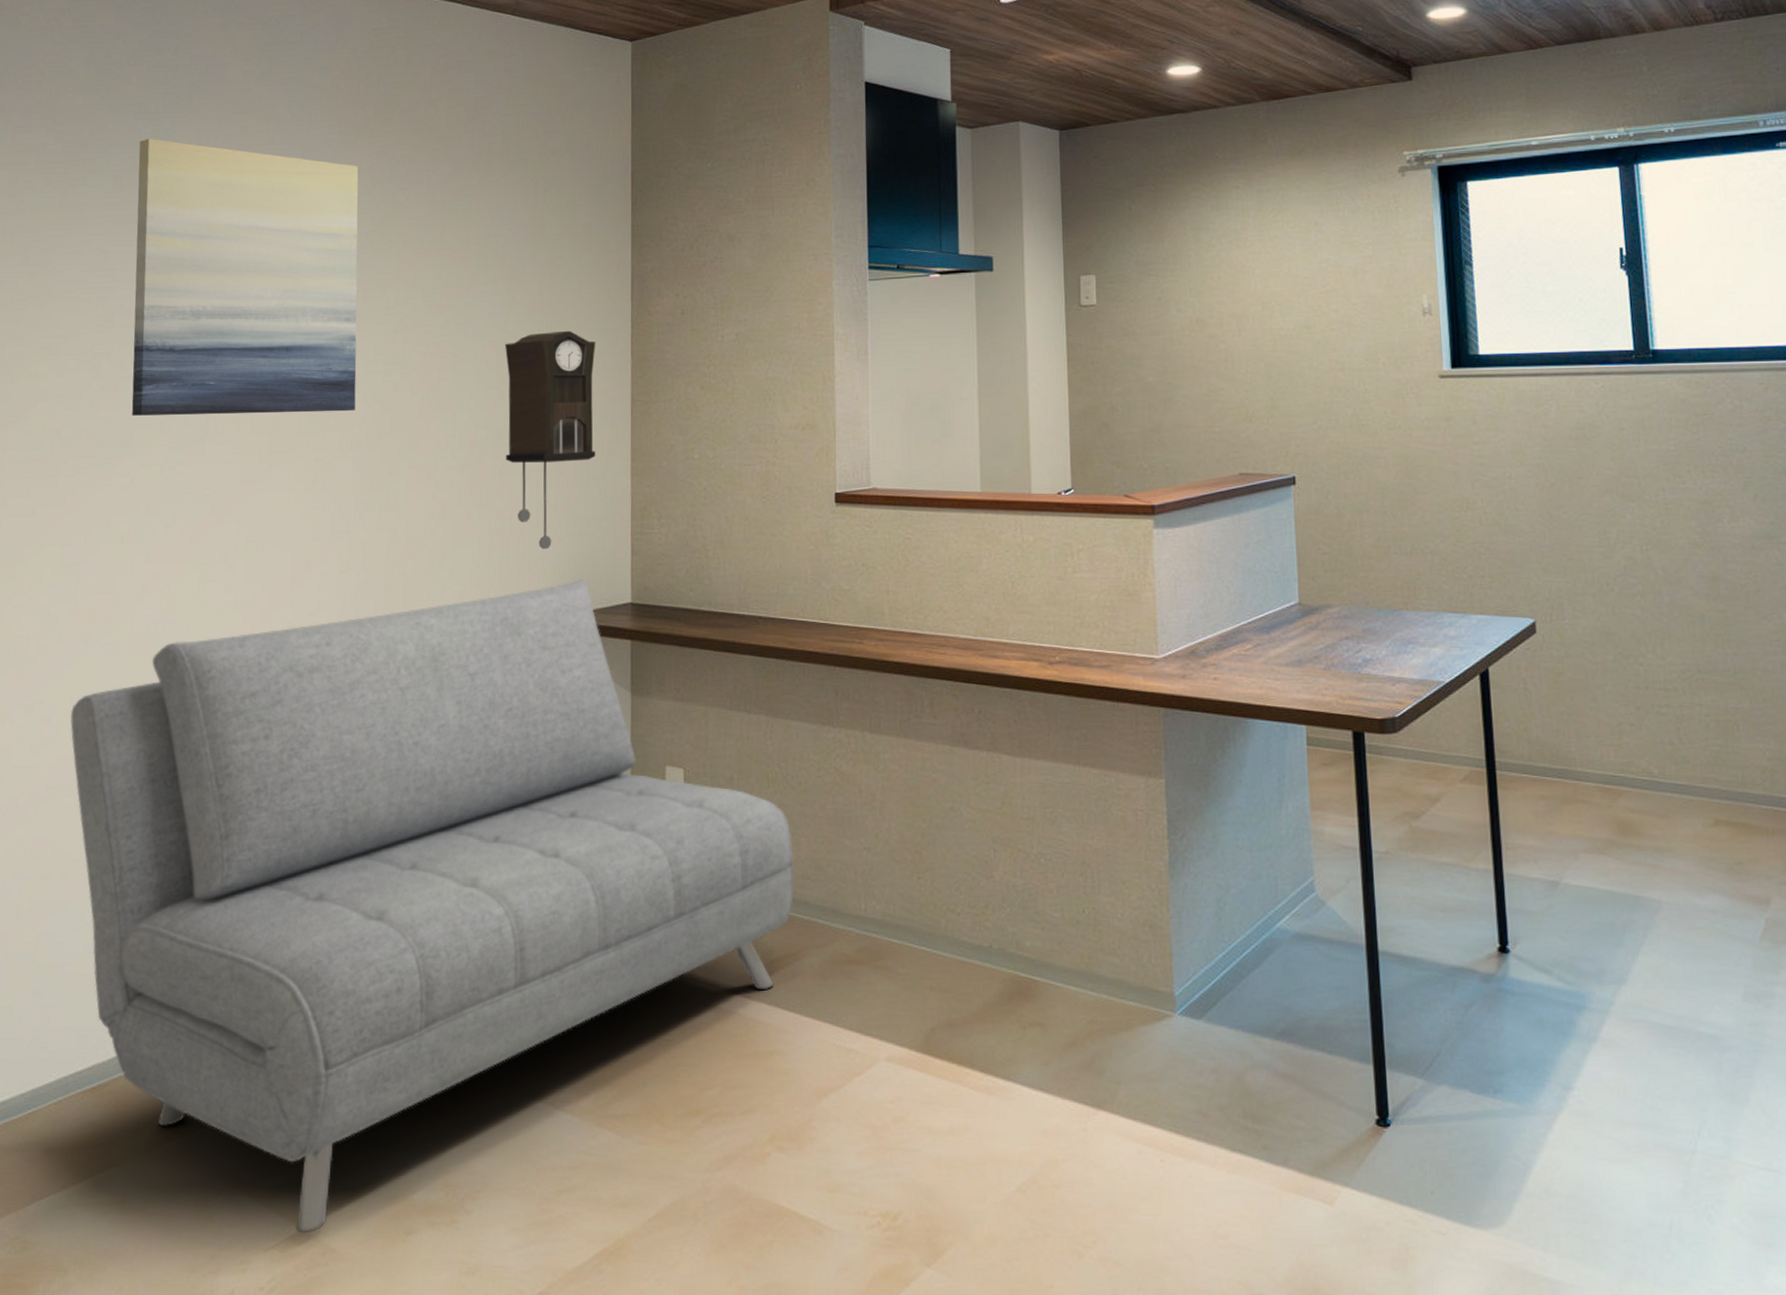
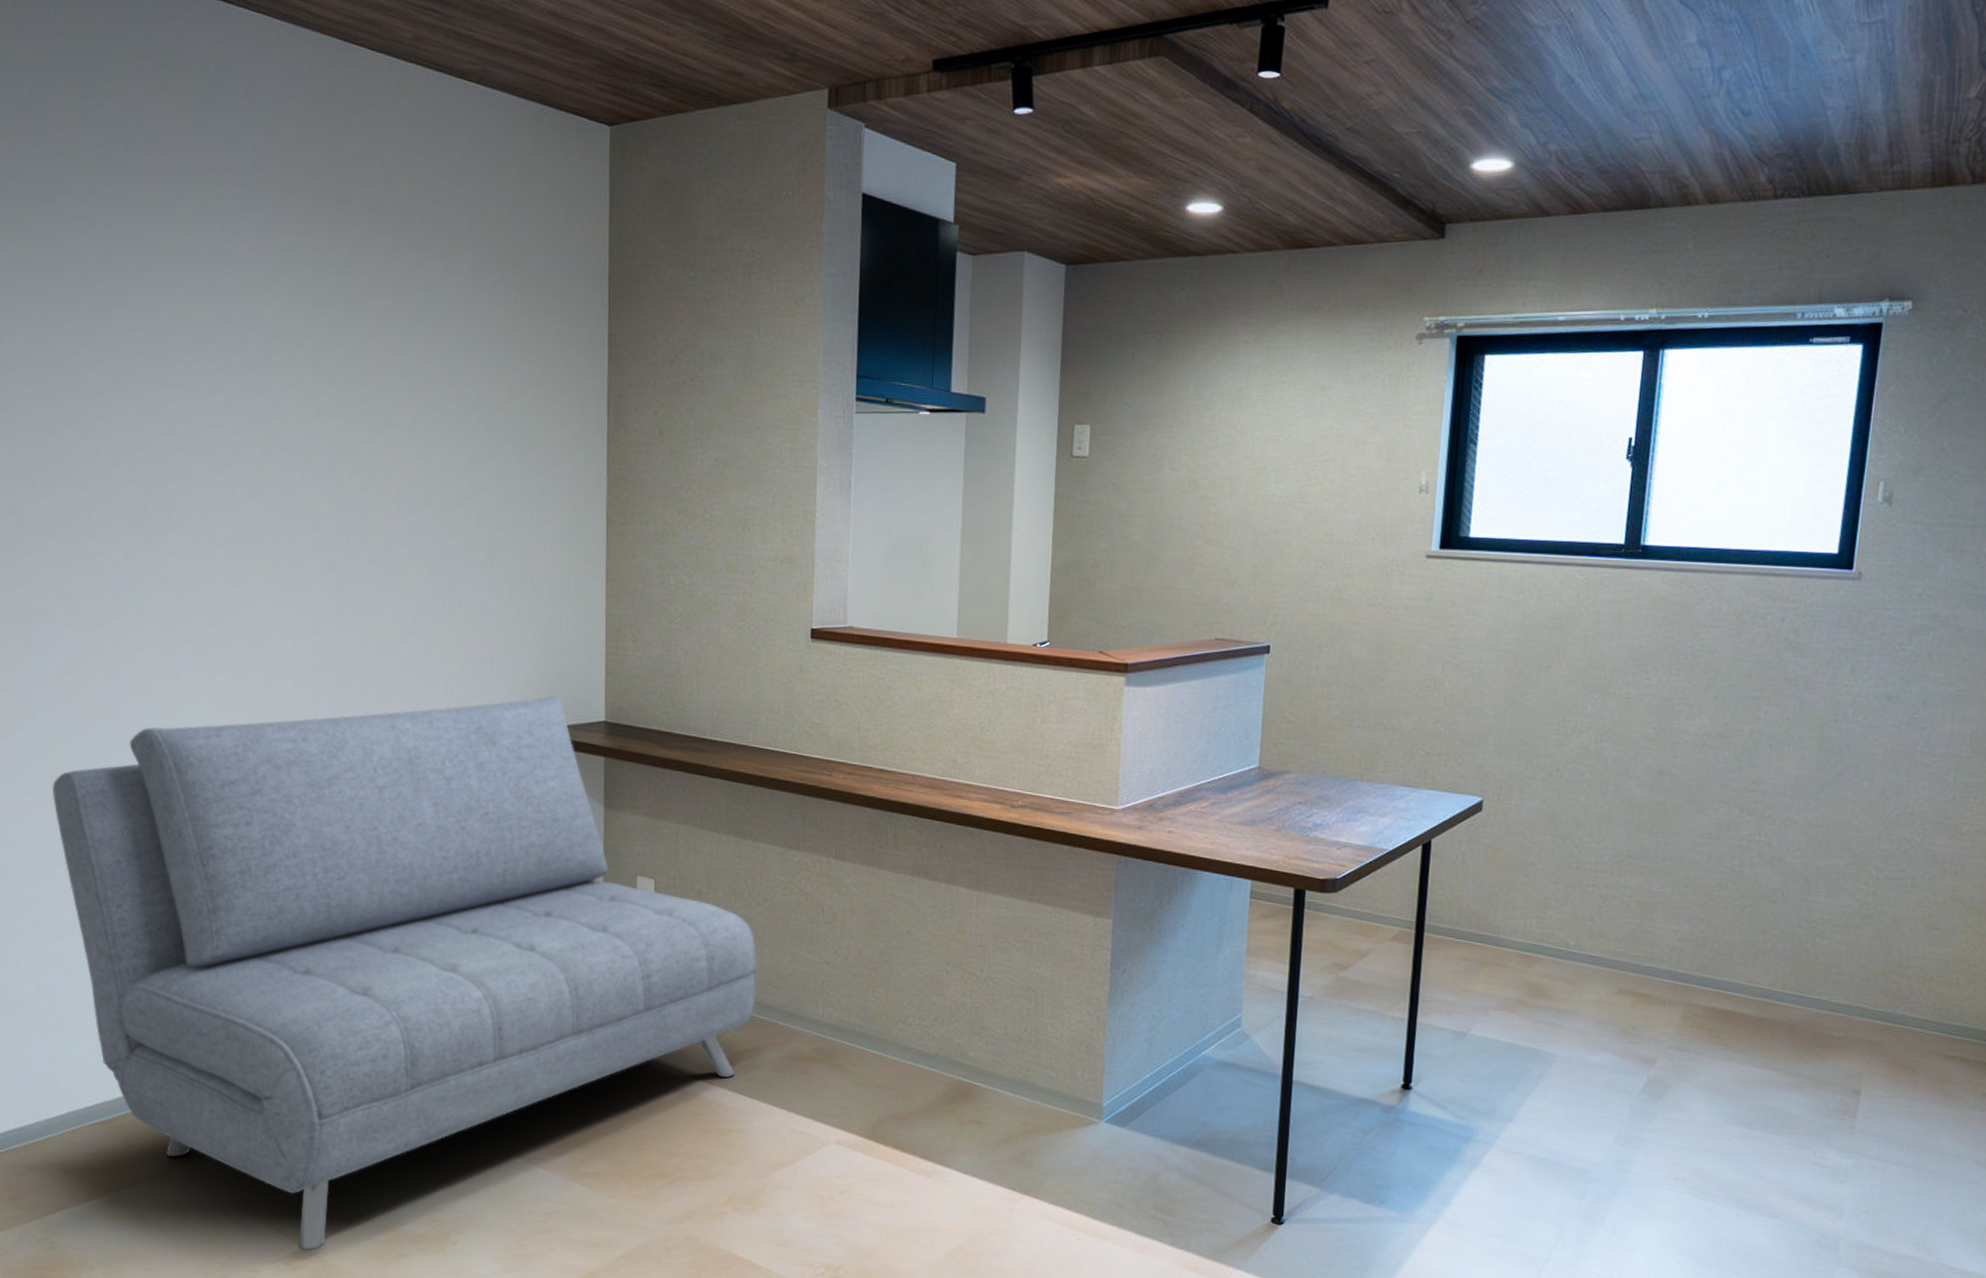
wall art: present [131,139,359,416] -> none [74,196,322,510]
pendulum clock: present [505,330,596,550] -> none [476,442,571,664]

